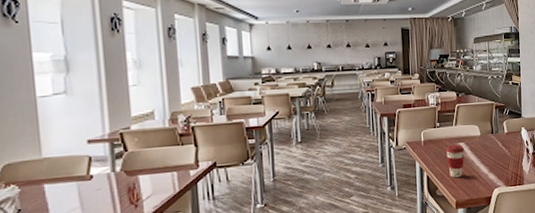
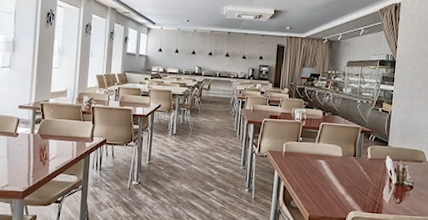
coffee cup: present [446,144,465,178] -> none [305,160,324,194]

